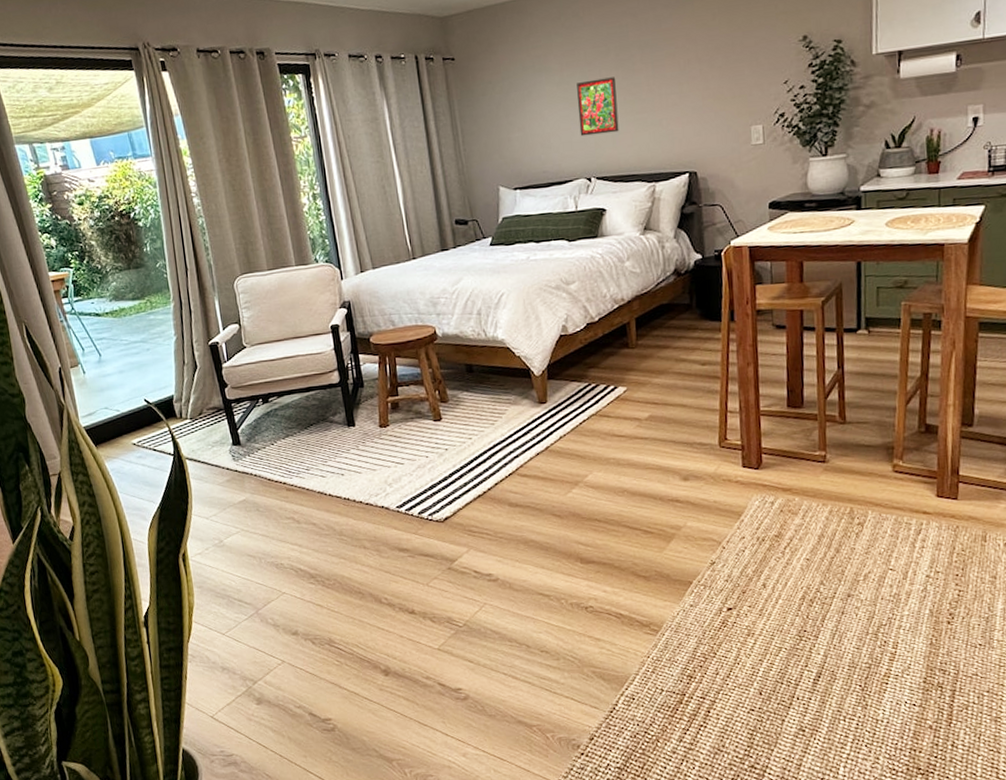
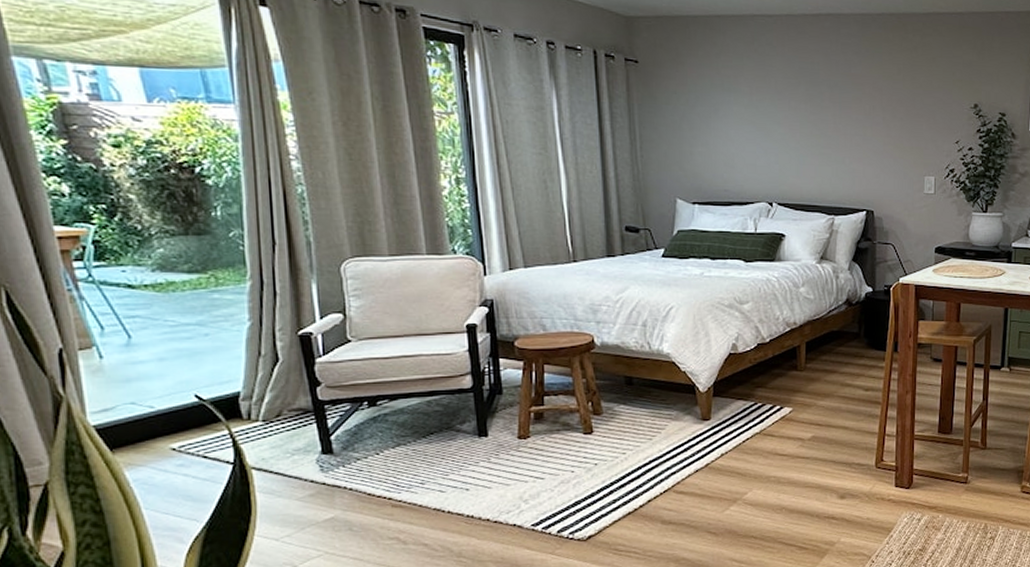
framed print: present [577,77,619,136] -> none [764,108,804,163]

